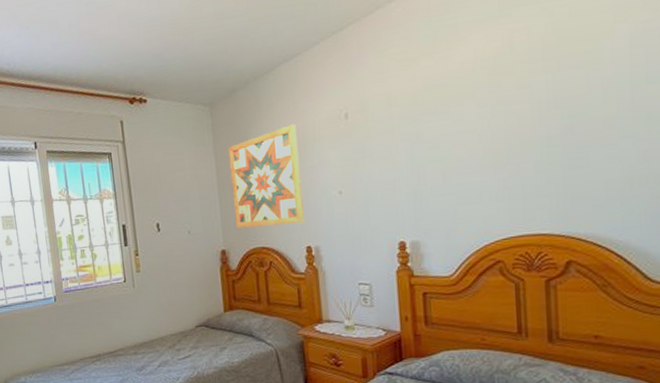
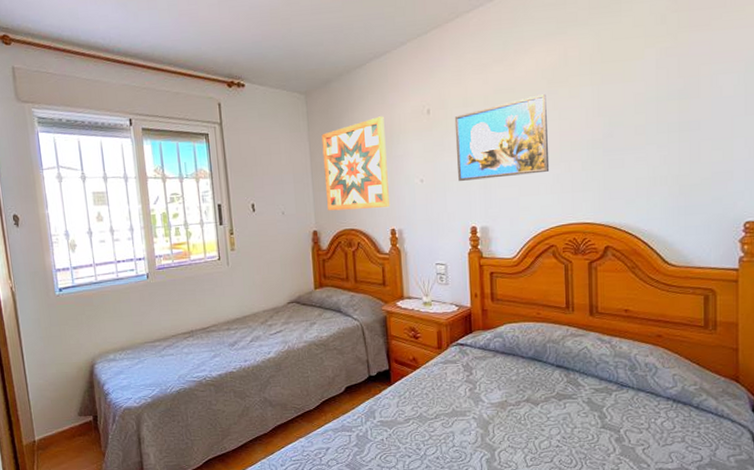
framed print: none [376,86,494,191] -> present [454,93,550,181]

